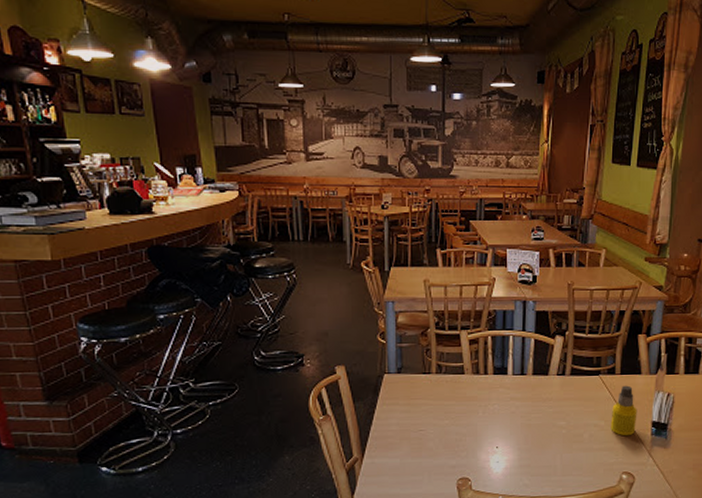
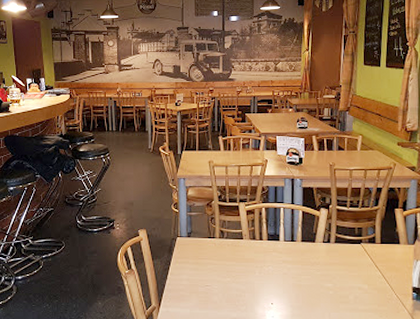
bottle: present [610,385,638,436] -> none [373,253,398,300]

